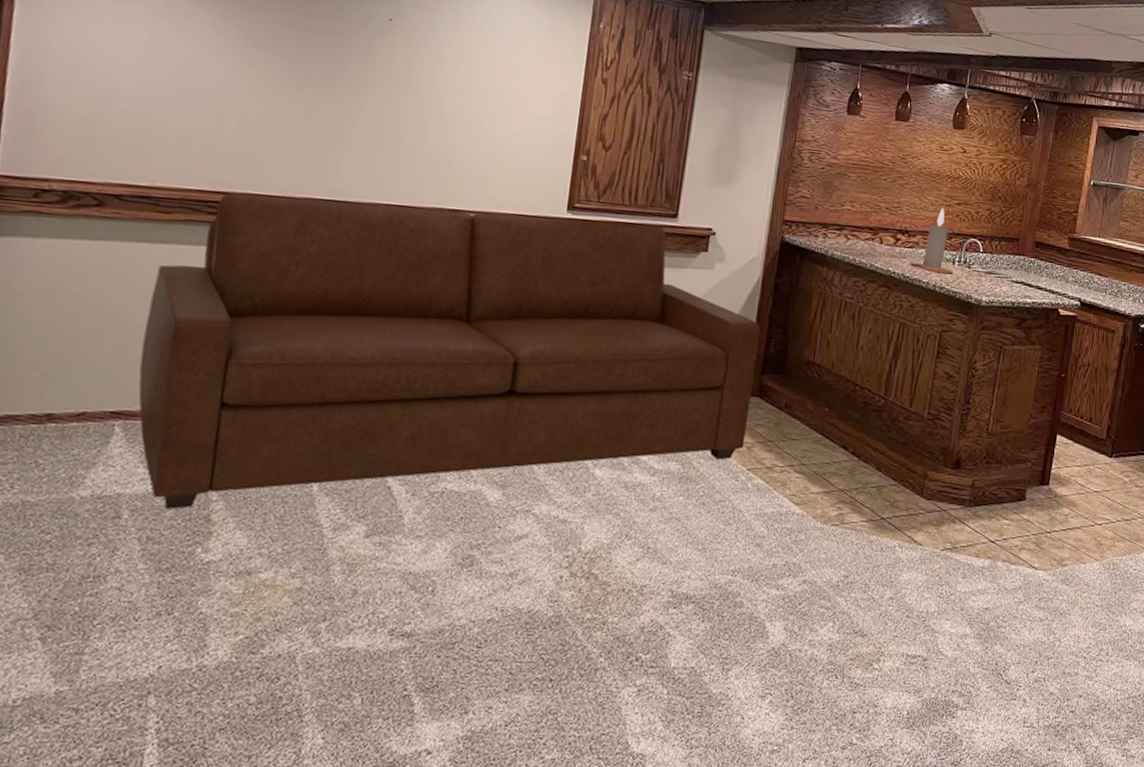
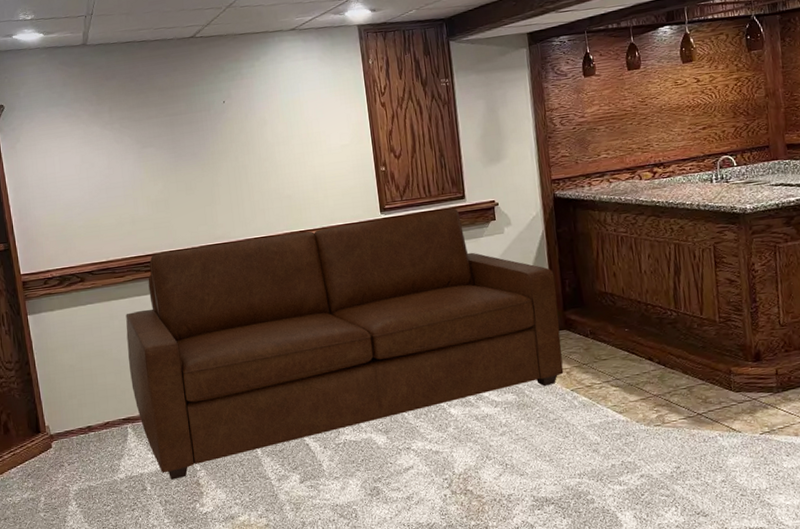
candle: present [910,207,953,275] -> none [671,135,713,194]

